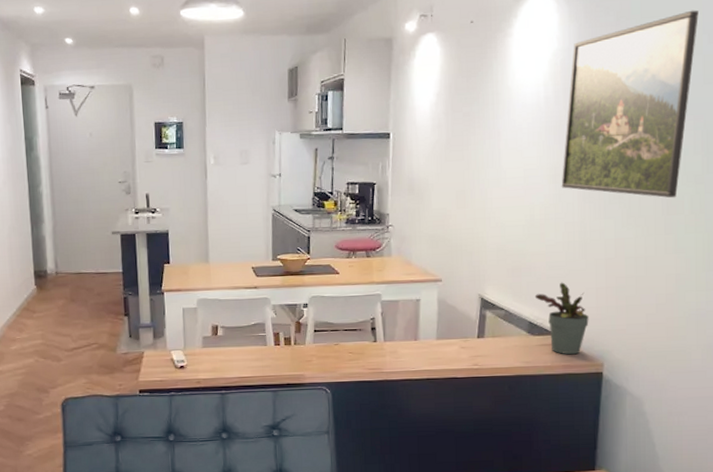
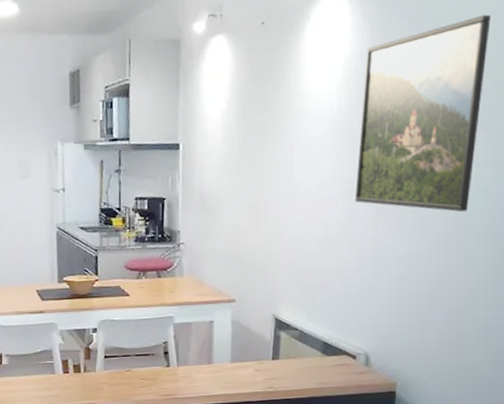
potted plant: present [534,282,589,355] -> none [329,300,382,375]

